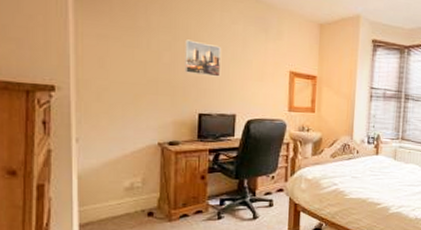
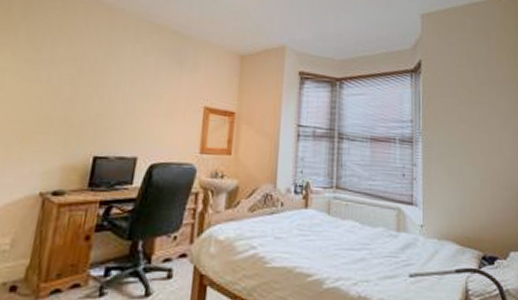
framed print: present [185,39,222,77] -> none [84,72,129,114]

